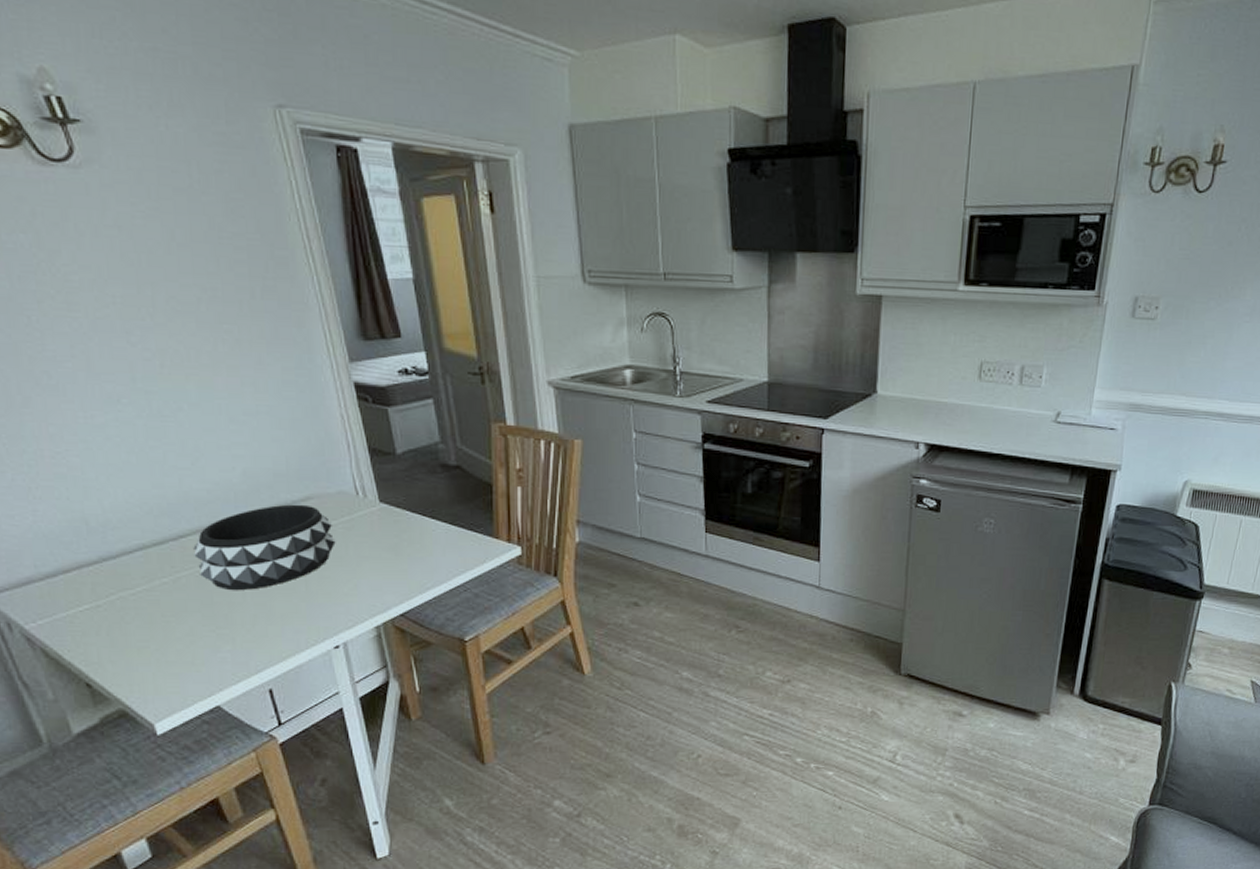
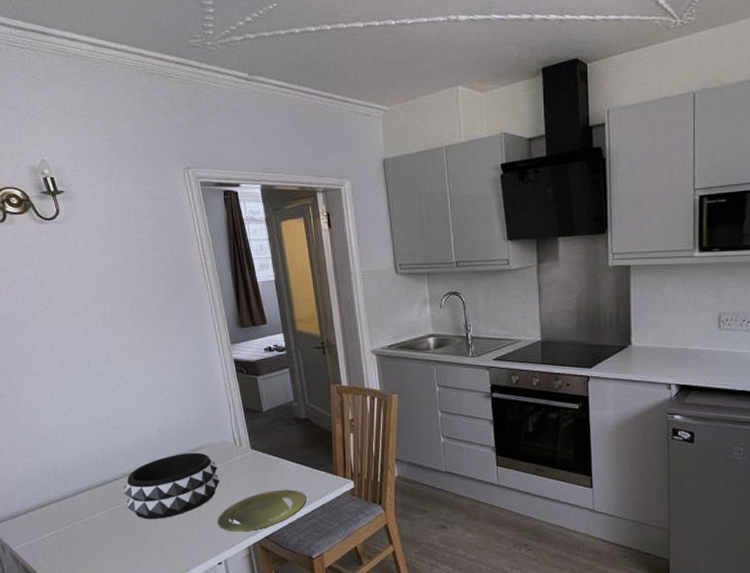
plate: none [333,555,457,608] -> present [218,490,307,532]

